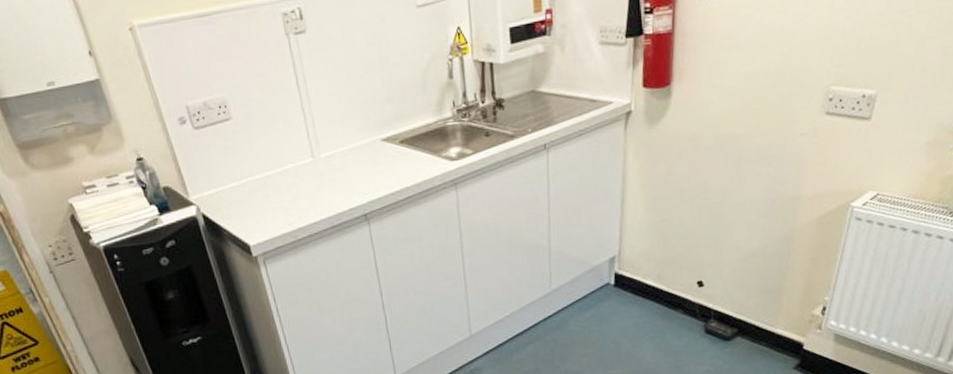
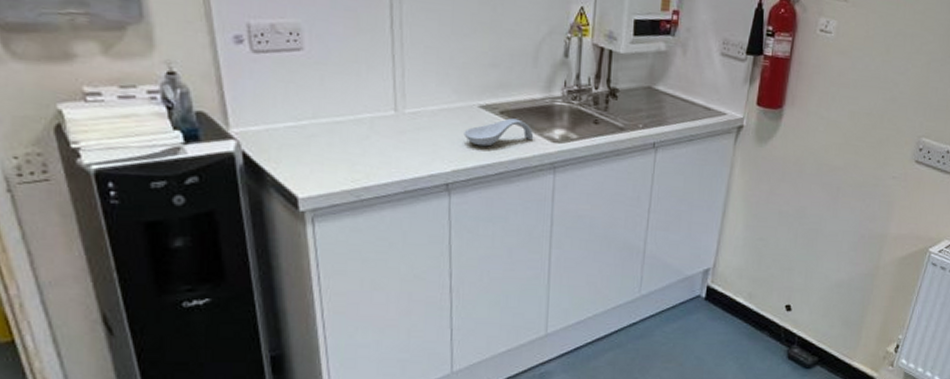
spoon rest: none [372,145,434,176] -> present [463,118,534,147]

